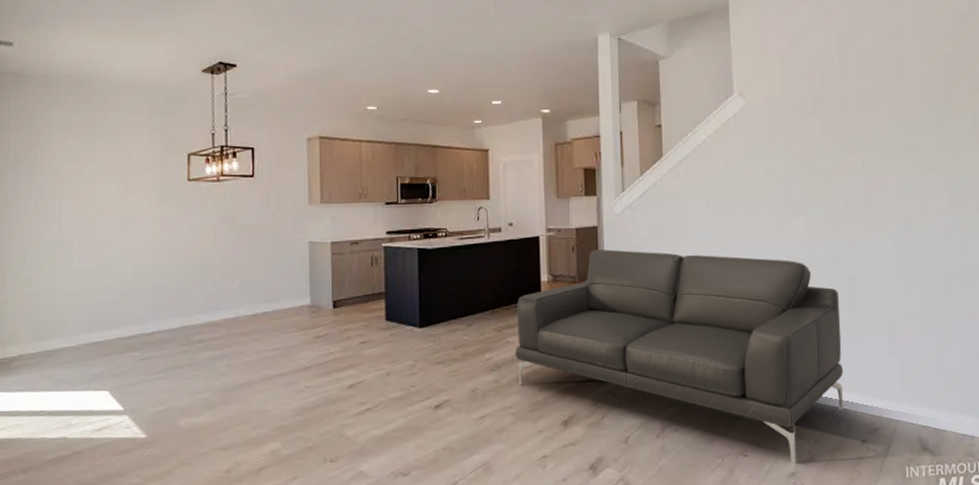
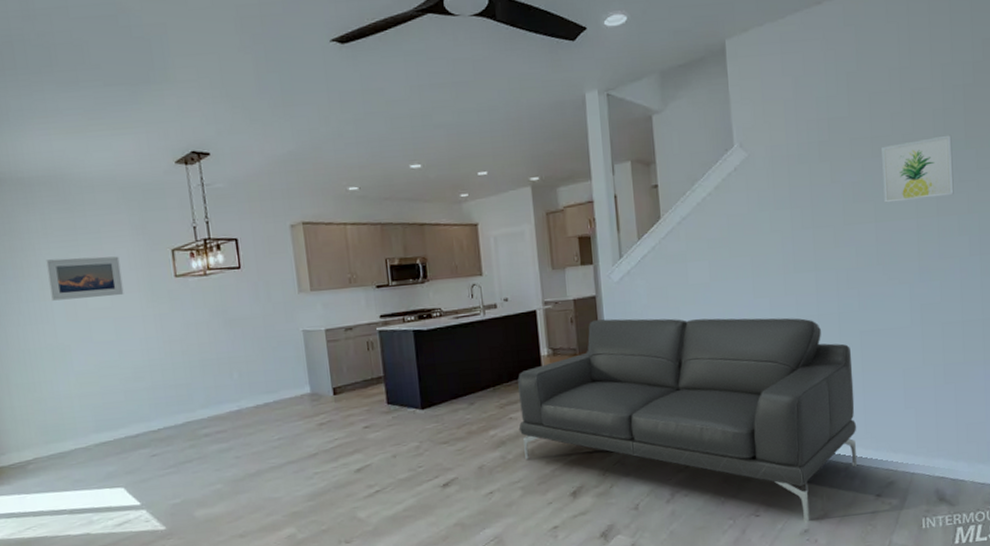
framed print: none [61,155,135,196] -> present [46,256,124,301]
wall art: none [869,98,935,157] -> present [882,135,954,203]

